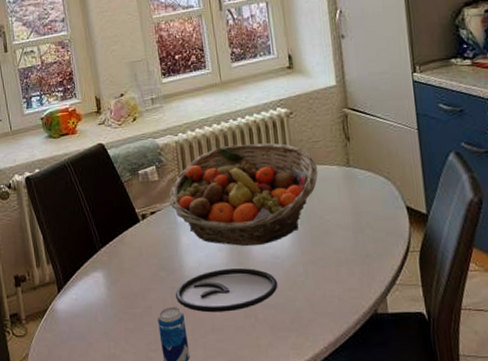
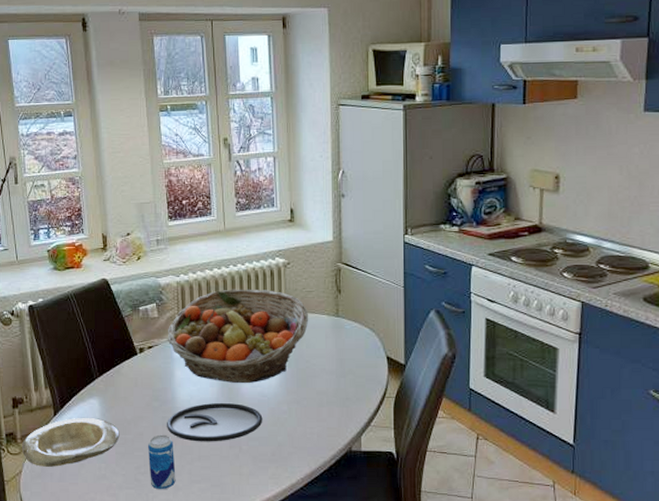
plate: none [26,292,128,349] -> present [21,417,120,467]

